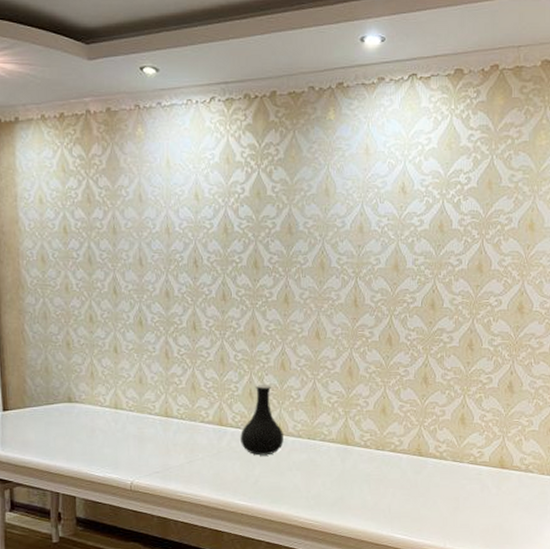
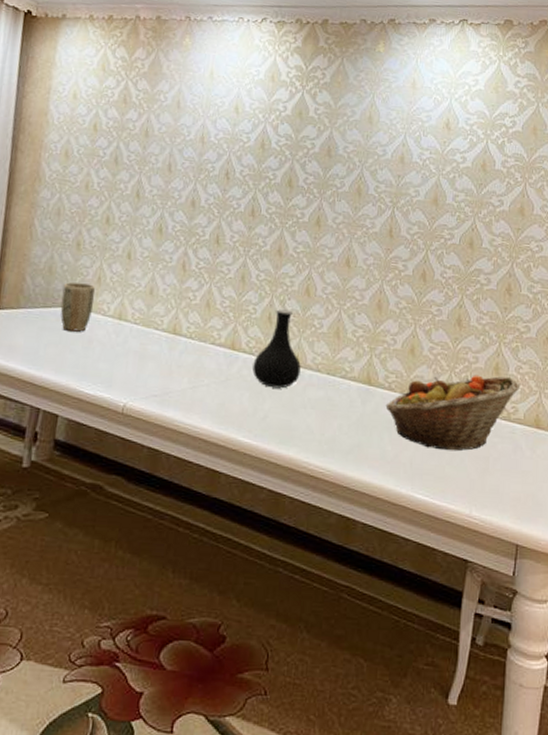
plant pot: none [61,378,91,423] -> present [60,282,96,332]
fruit basket: none [363,426,484,495] -> present [385,375,519,451]

